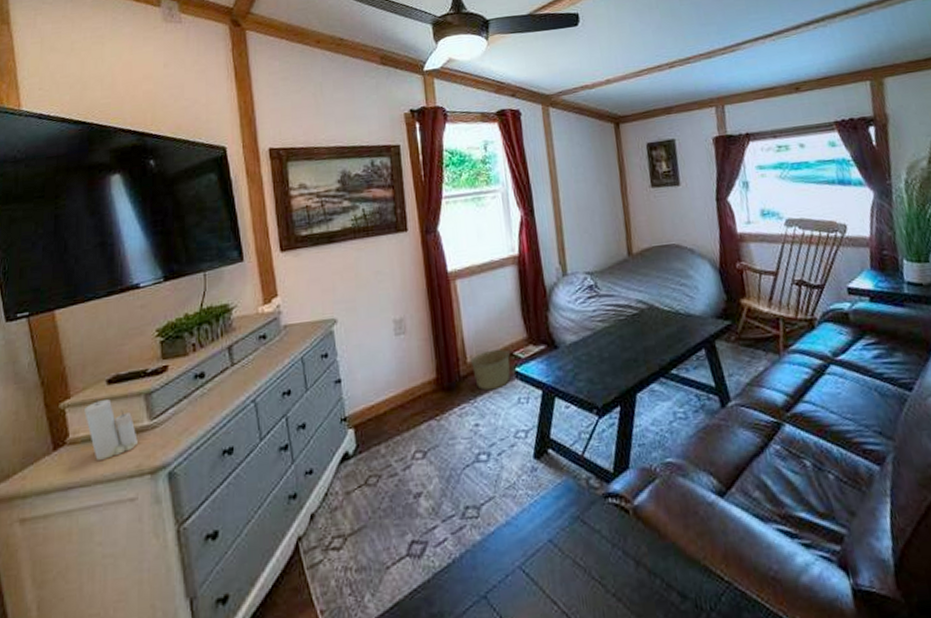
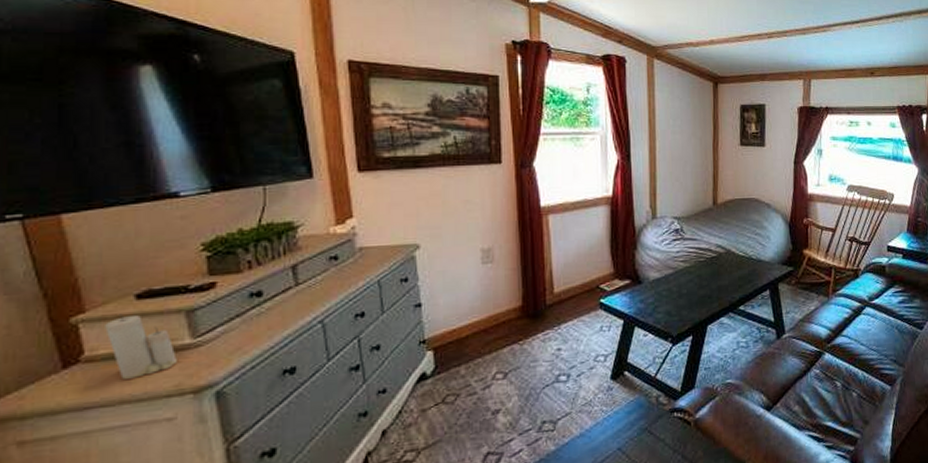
basket: present [470,349,510,391] -> none [557,281,596,319]

